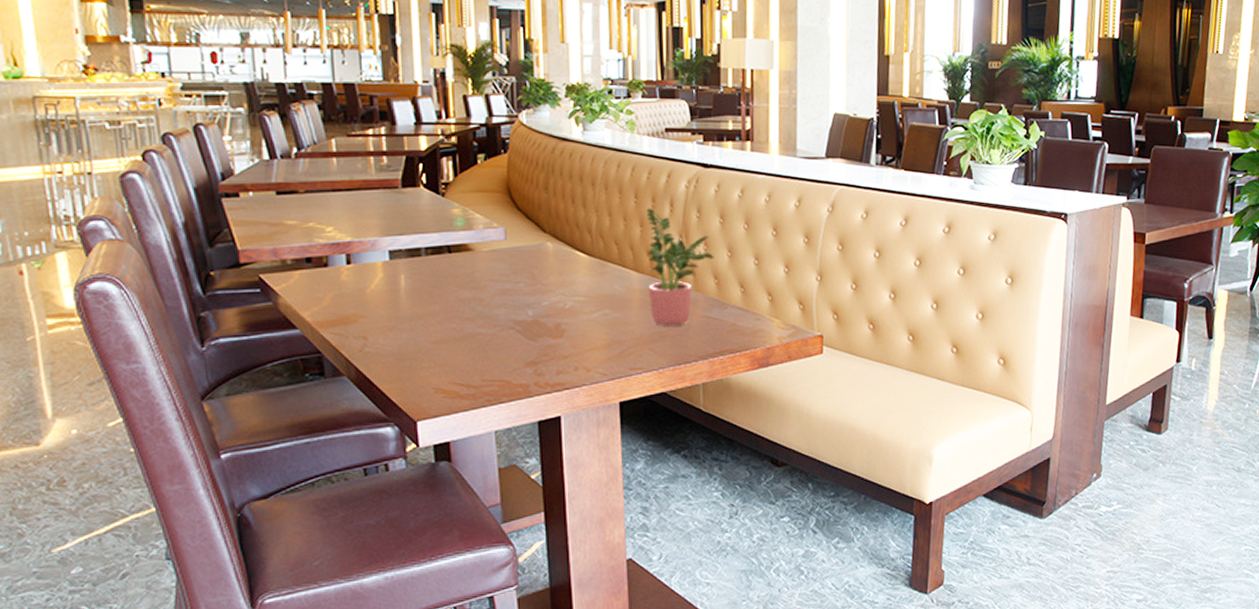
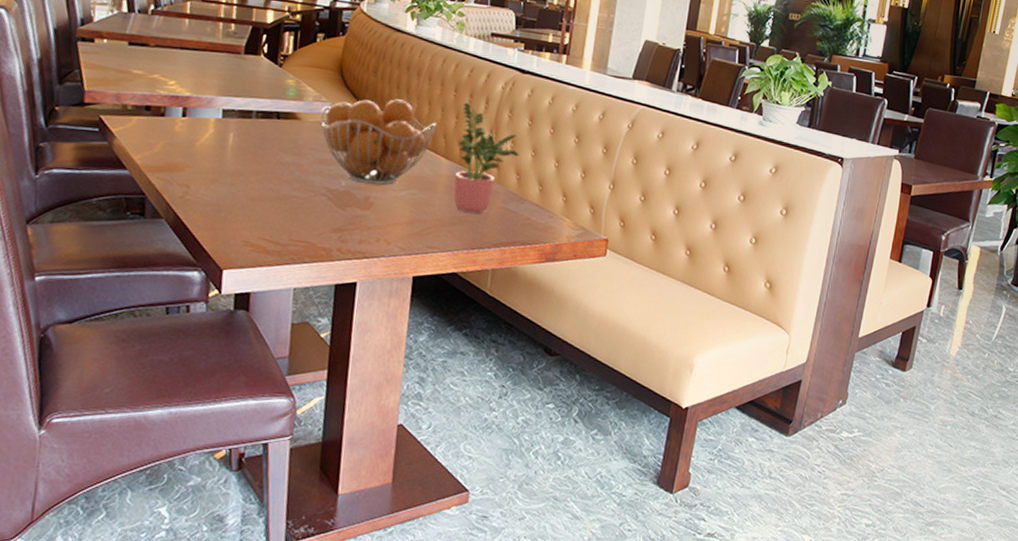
fruit basket: none [494,214,622,310] -> present [319,99,438,185]

